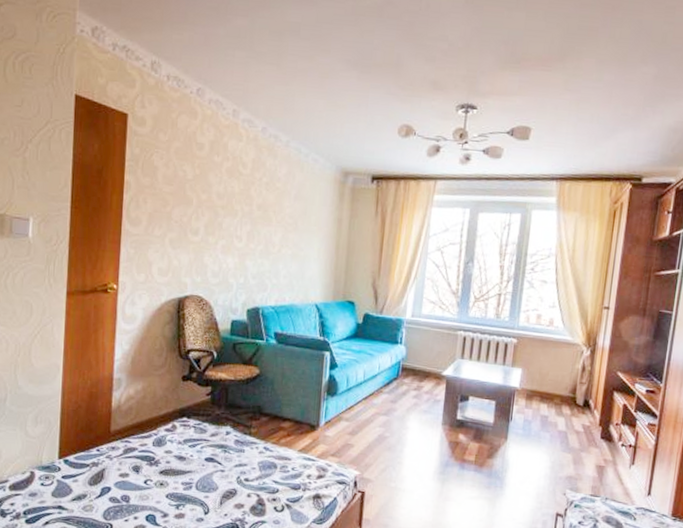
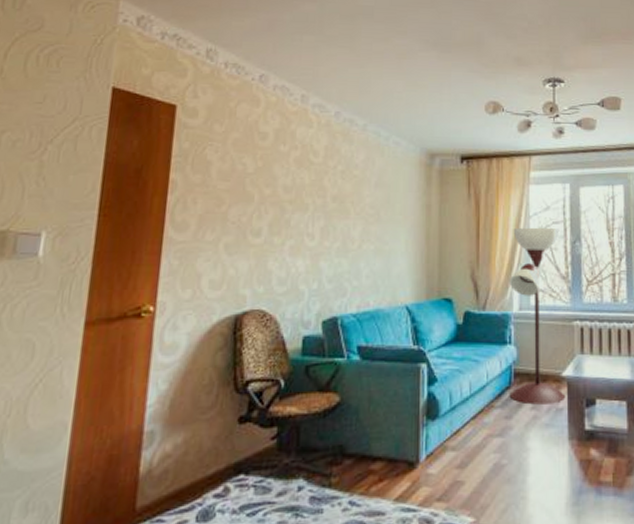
floor lamp: none [396,245,455,396] -> present [509,227,566,405]

